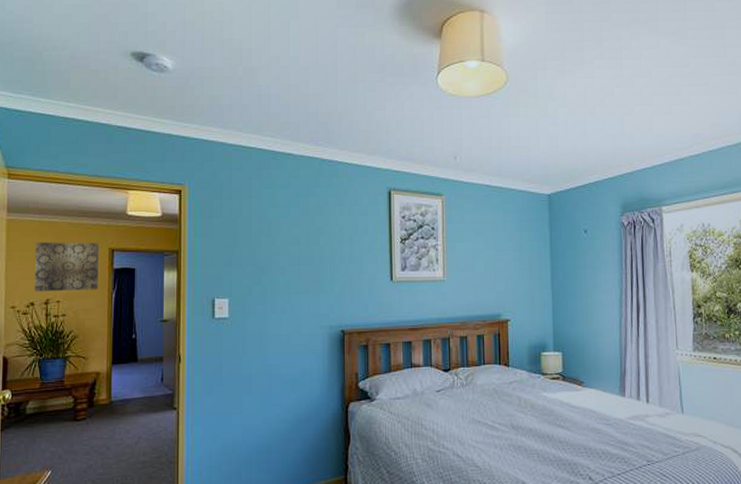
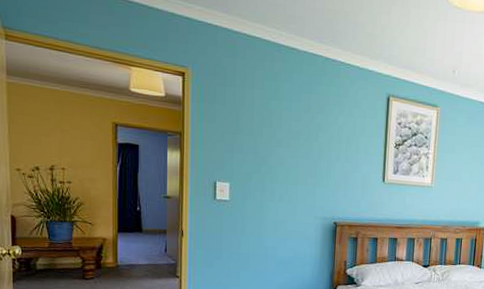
wall art: present [35,242,99,292] -> none [38,109,103,162]

